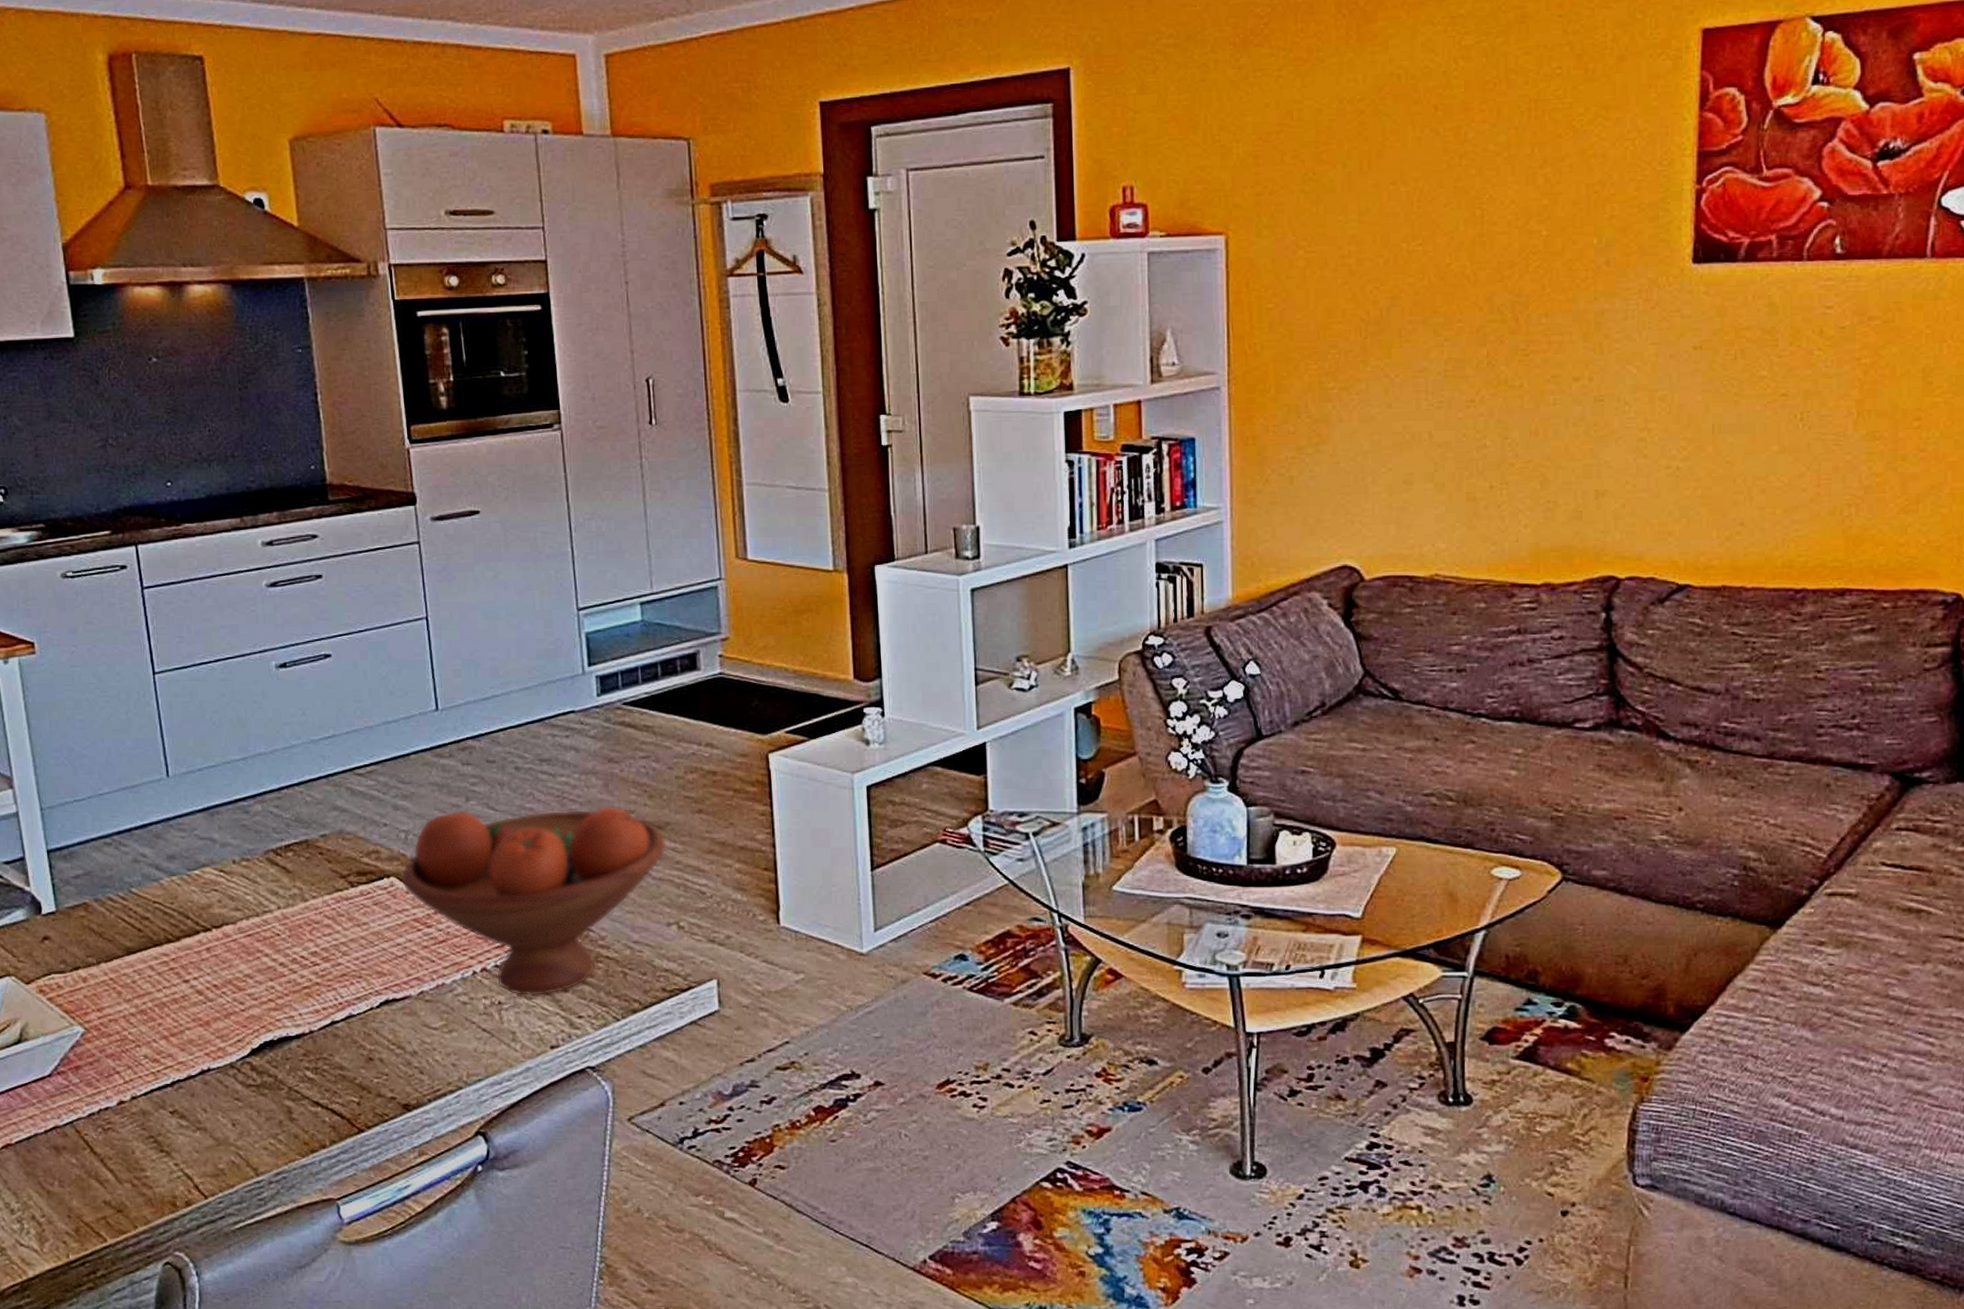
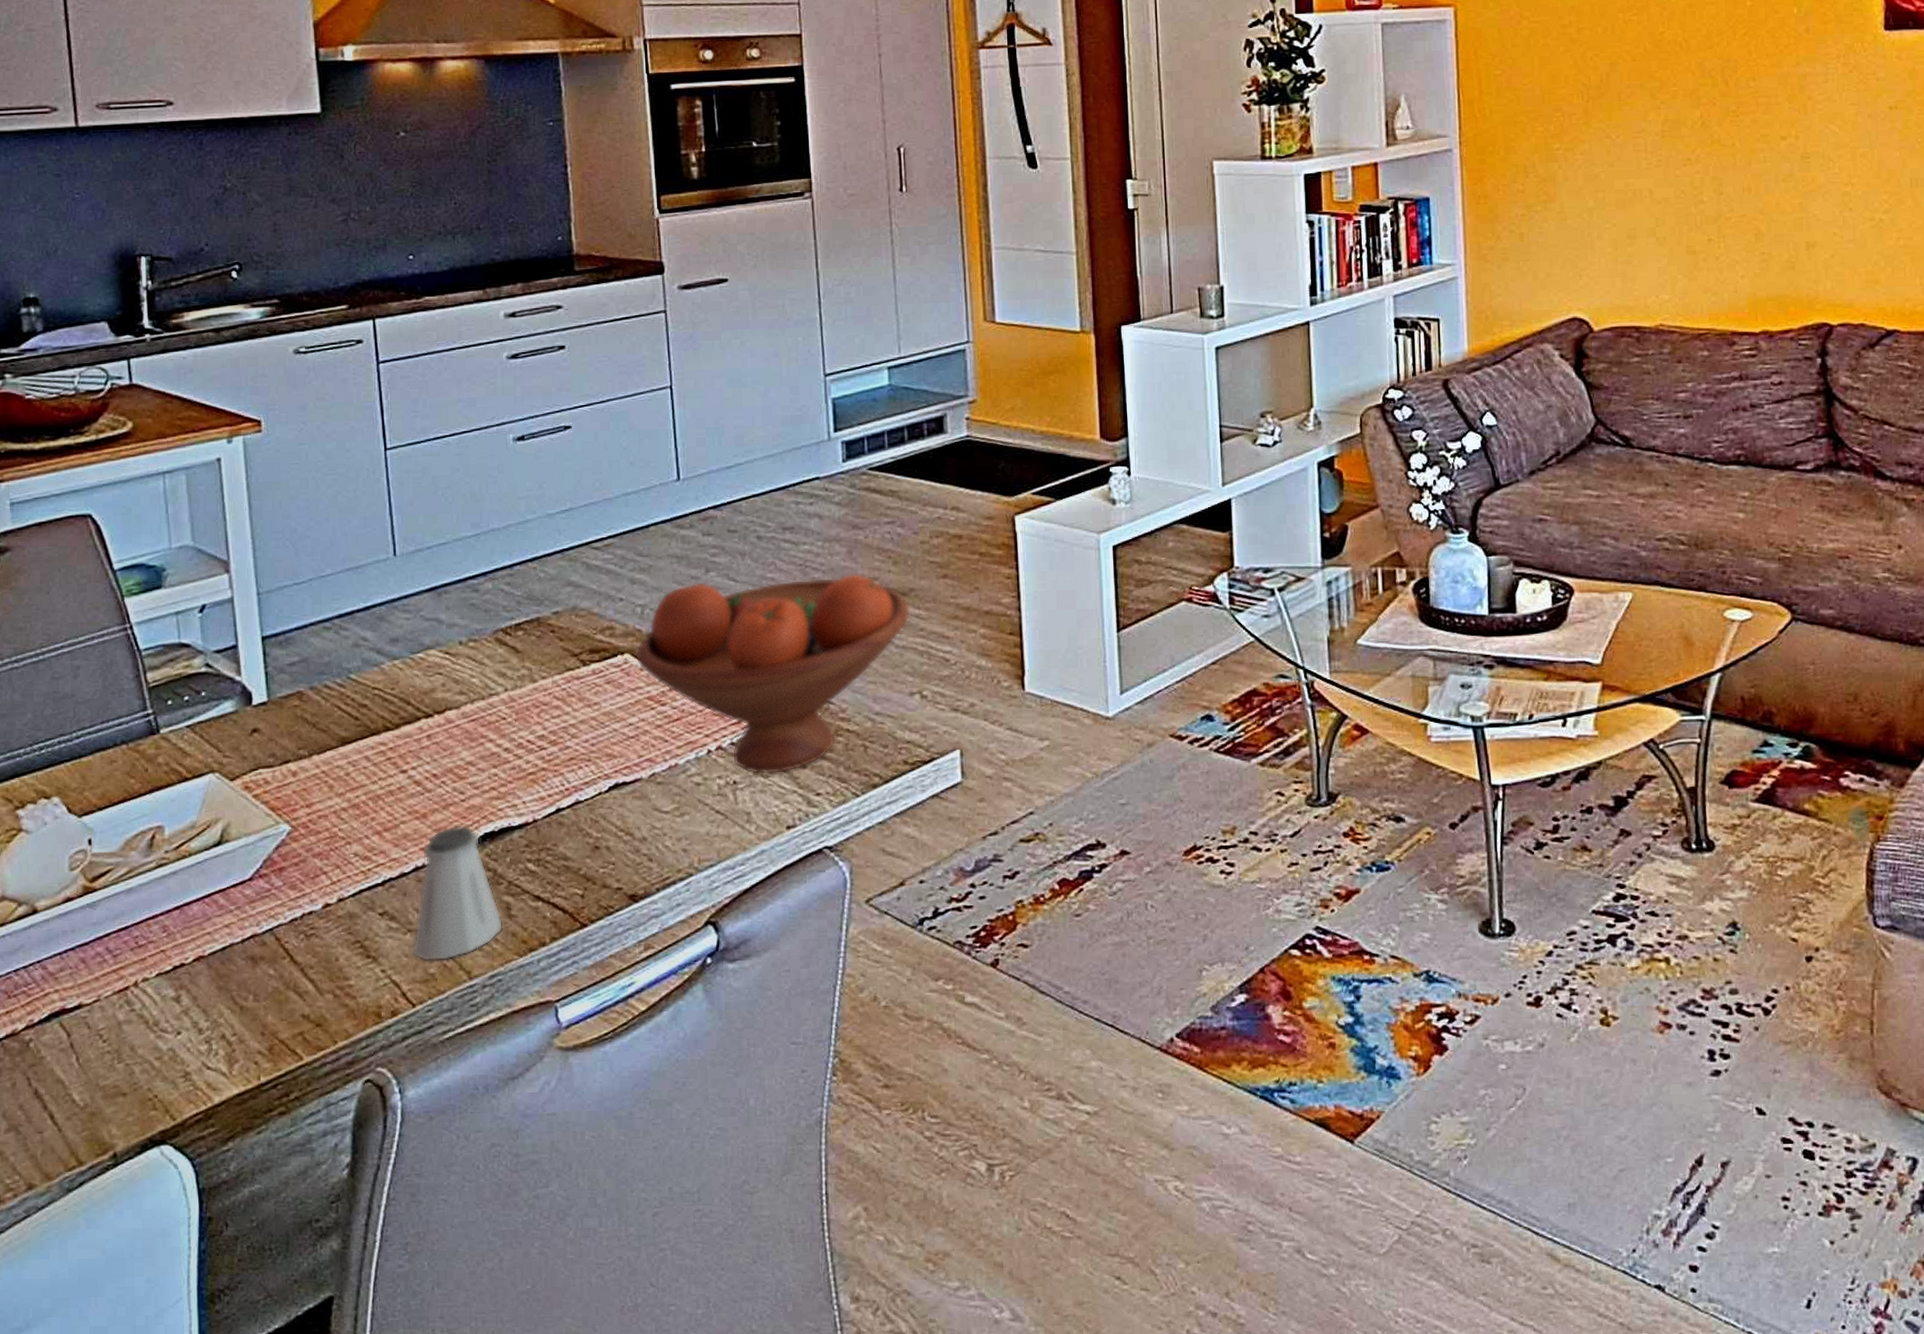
saltshaker: none [202,1033,286,1158] -> present [412,825,504,962]

